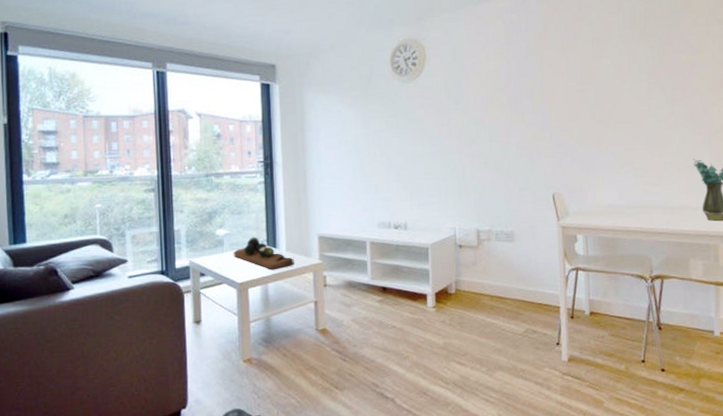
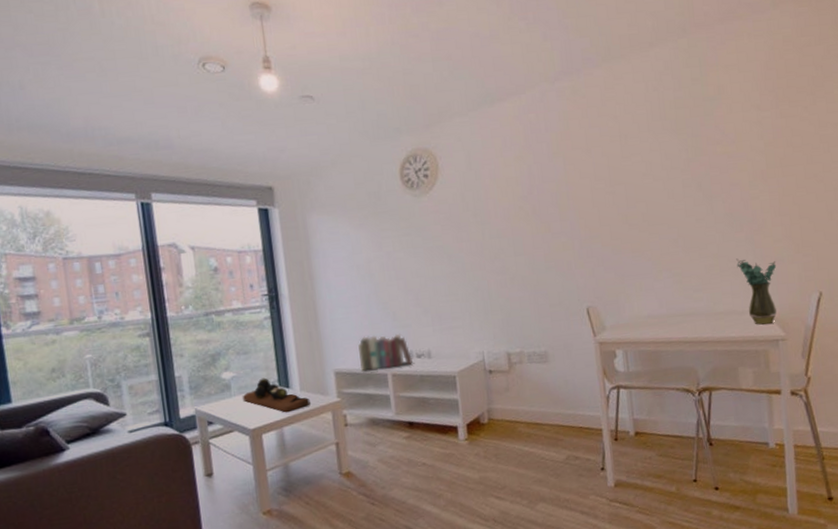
books: none [342,205,390,238] -> present [358,333,413,372]

